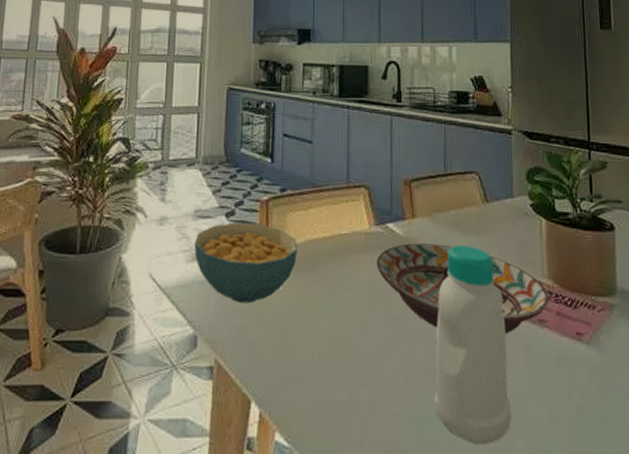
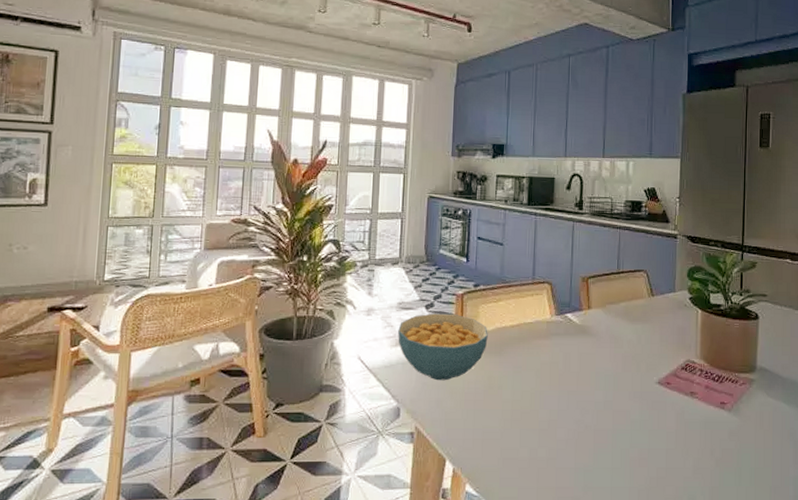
decorative bowl: present [377,243,550,333] -> none [556,330,701,403]
bottle: present [434,244,512,445] -> none [600,331,663,491]

